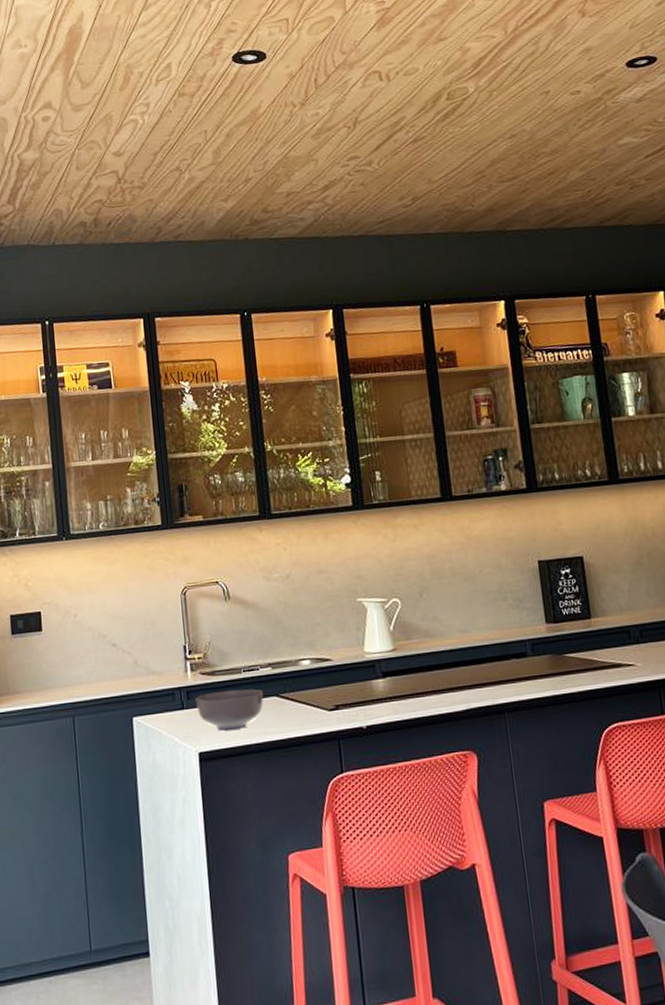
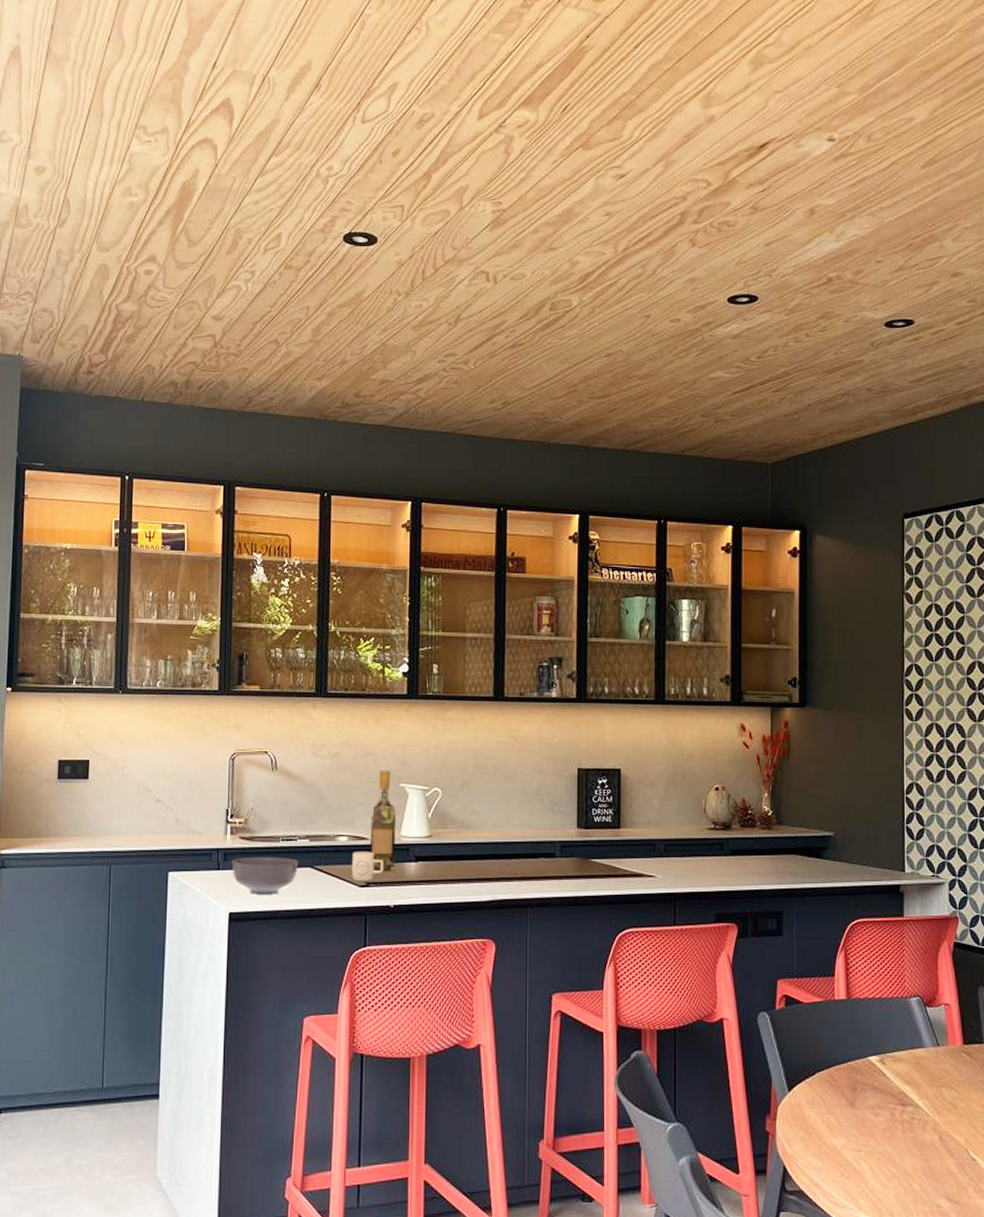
mug: none [317,672,352,706] -> present [351,851,384,882]
bottle: none [330,586,363,693] -> present [369,770,397,872]

